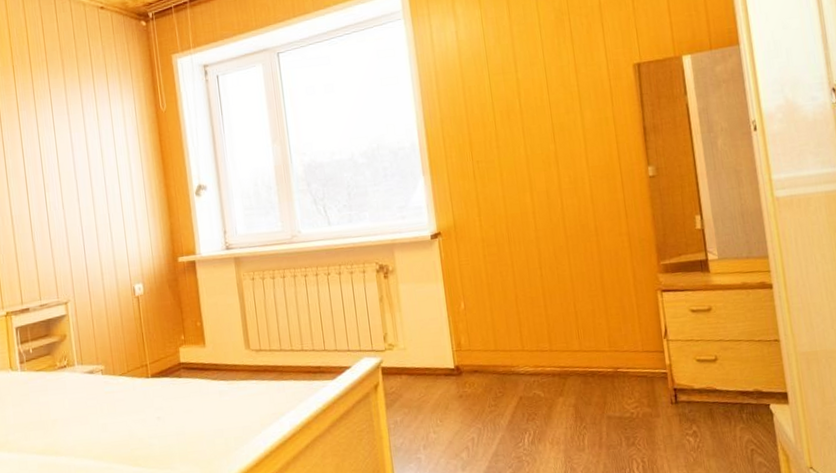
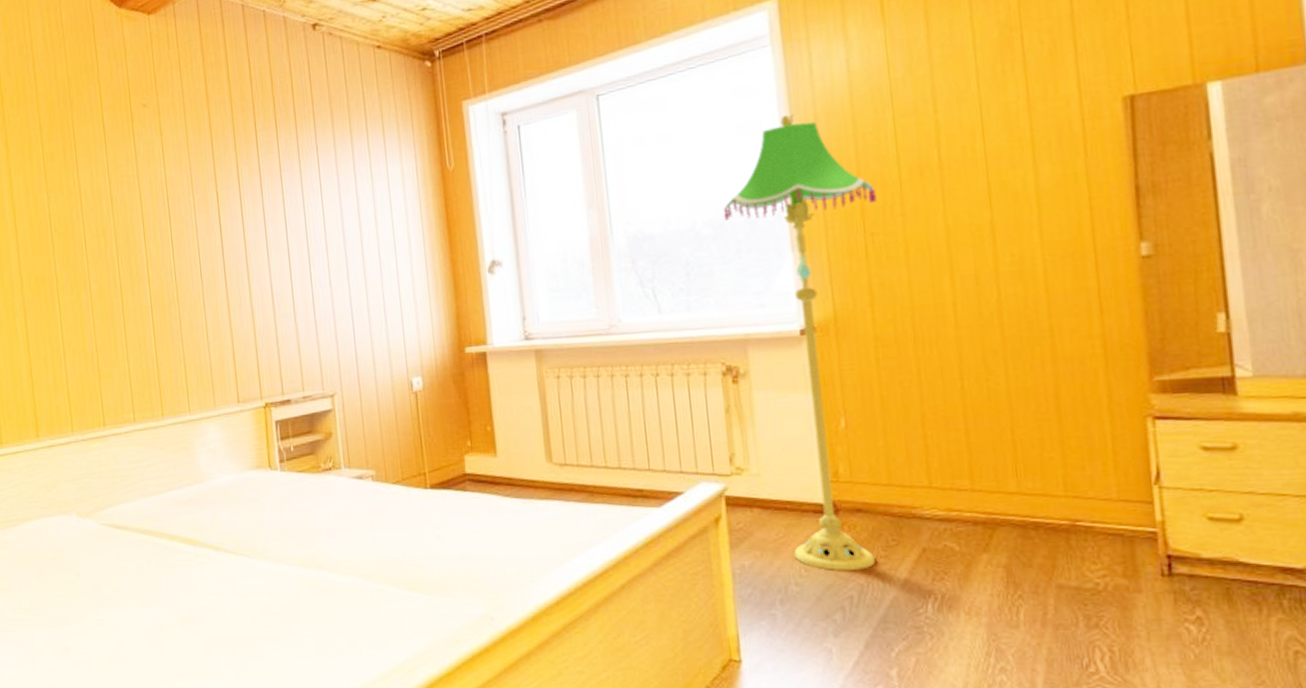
floor lamp: none [373,71,488,420] -> present [723,115,876,570]

